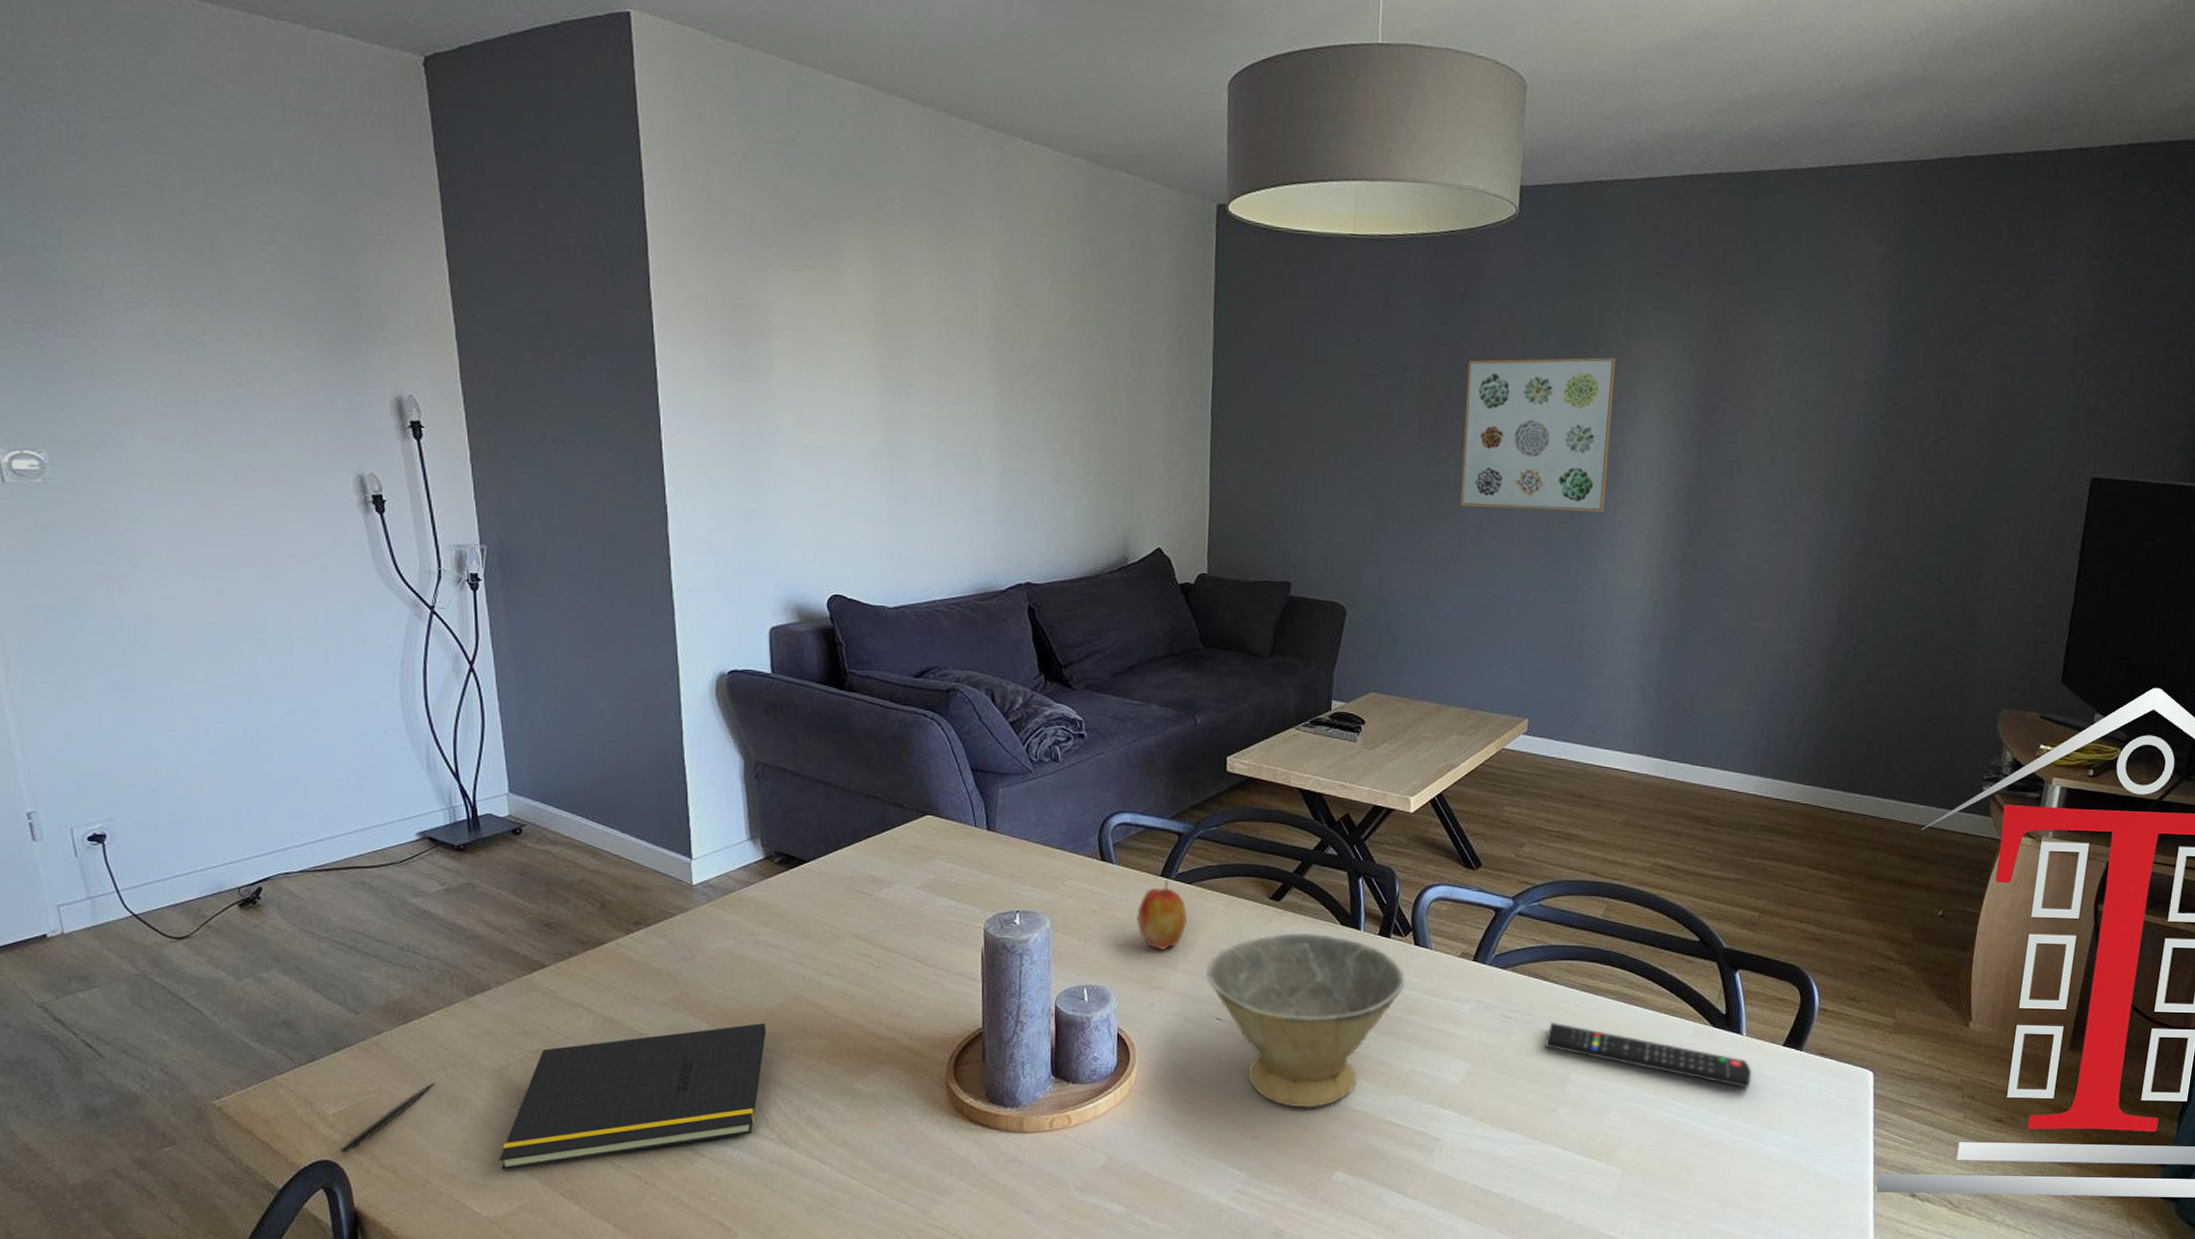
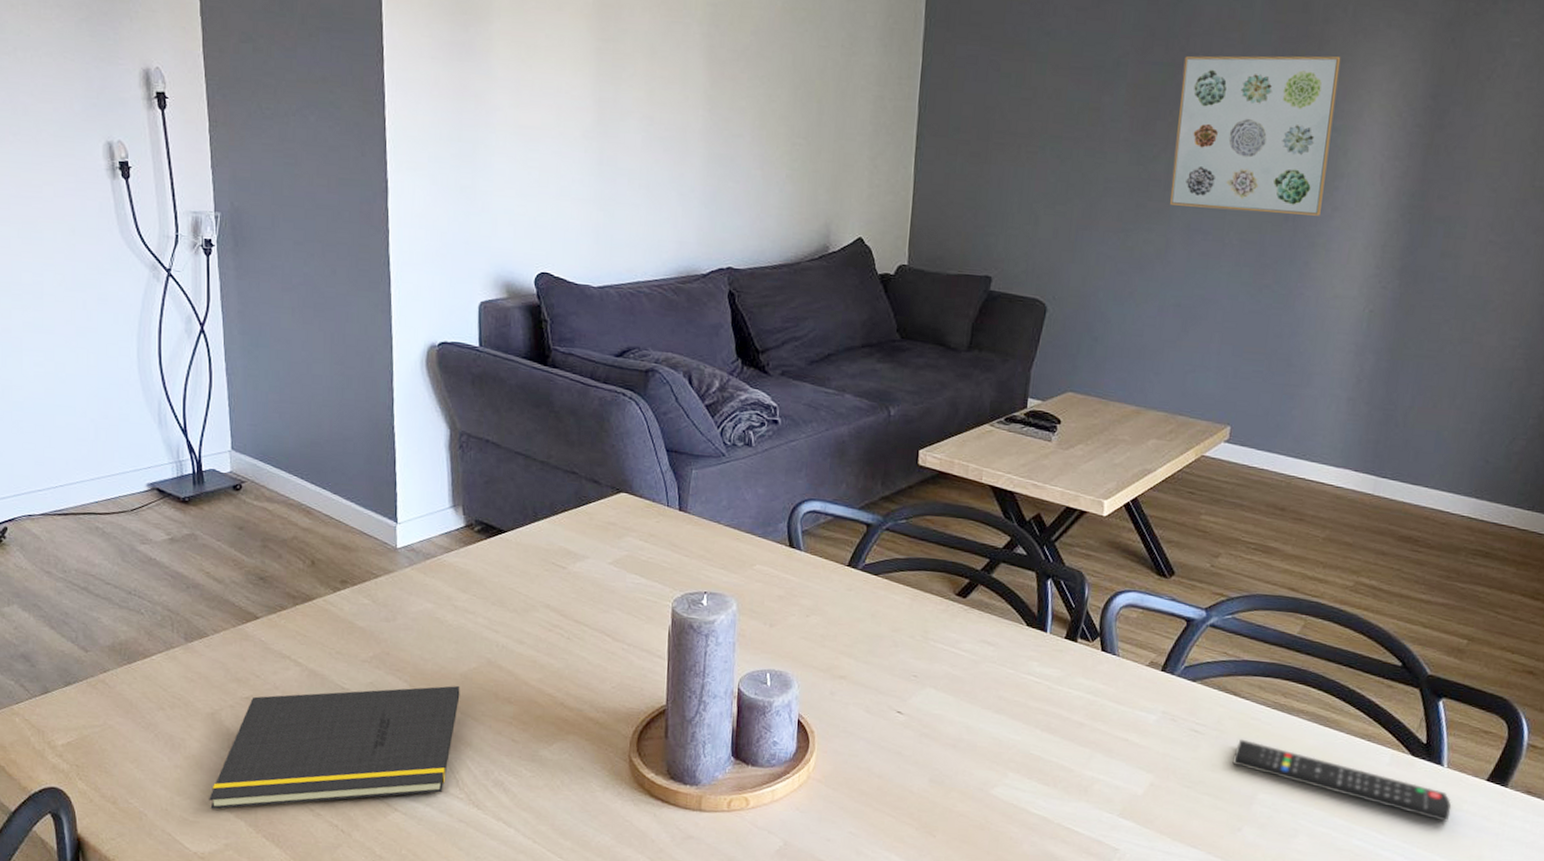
pen: present [339,1082,436,1155] -> none [66,721,154,783]
apple: present [1136,880,1188,951] -> none [822,570,873,641]
bowl: present [1206,932,1405,1108] -> none [888,631,1090,808]

